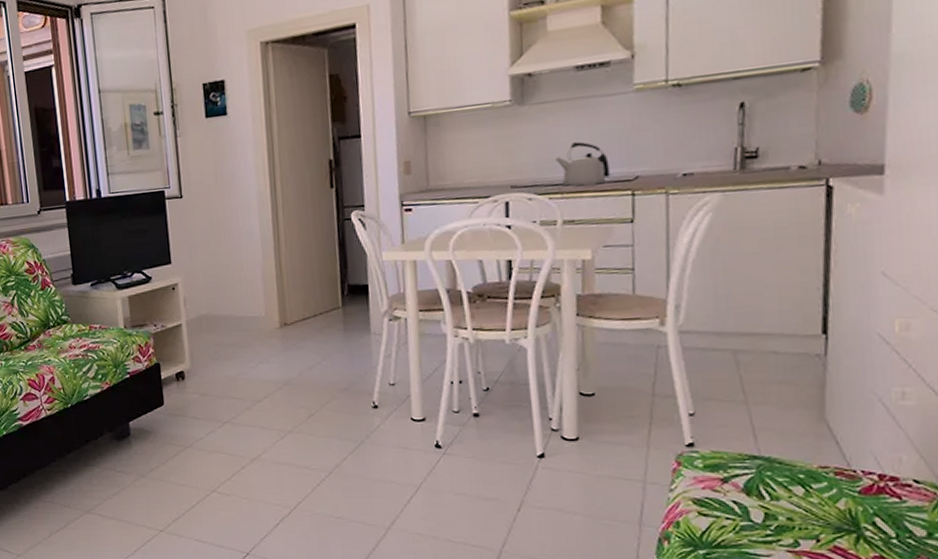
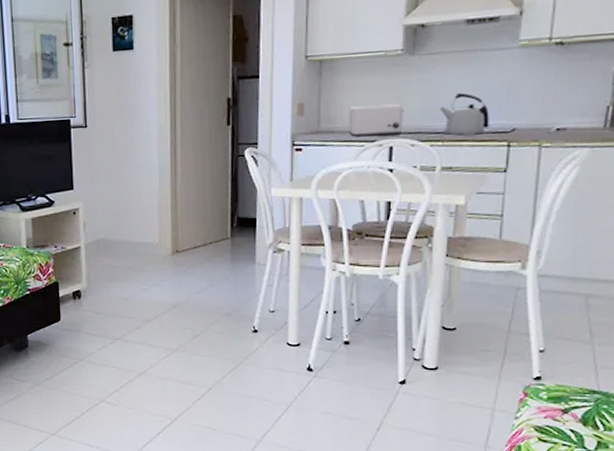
toaster: none [459,156,519,194] -> present [348,103,405,137]

